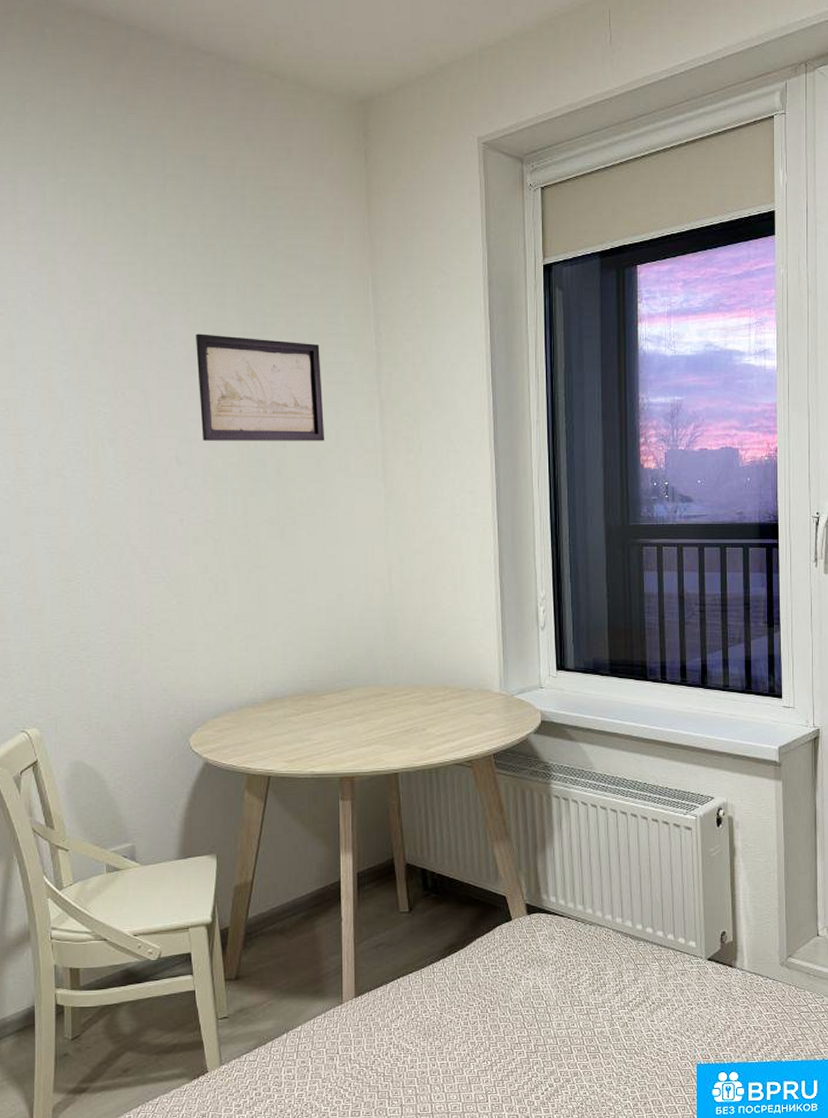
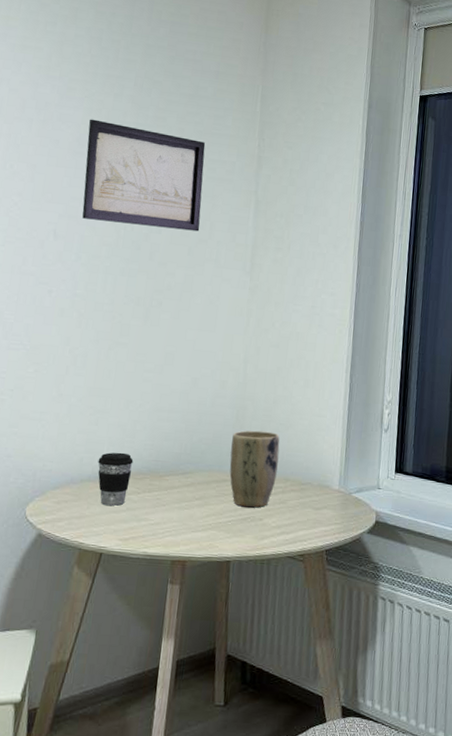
coffee cup: none [253,676,289,729] -> present [98,452,134,506]
plant pot: none [385,641,435,719] -> present [229,430,280,508]

